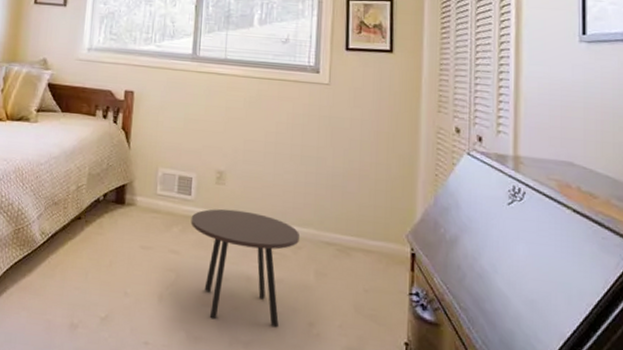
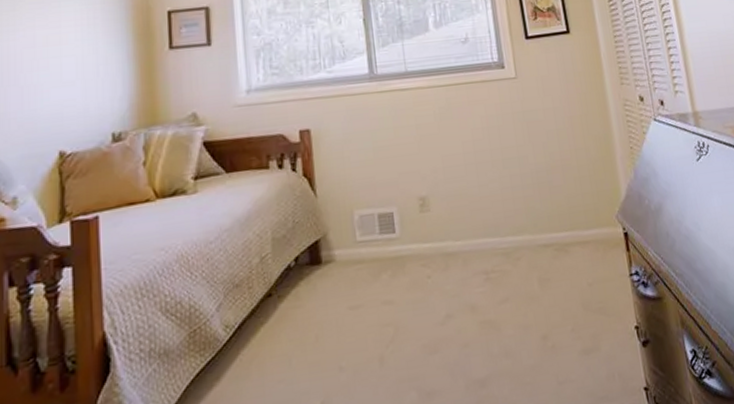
side table: present [190,209,301,328] -> none [399,233,518,366]

